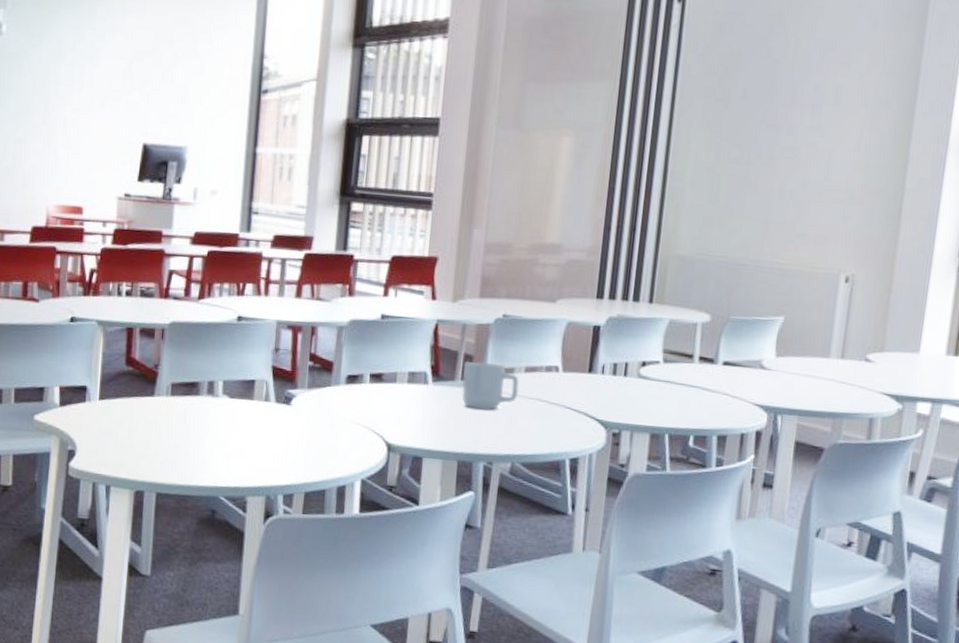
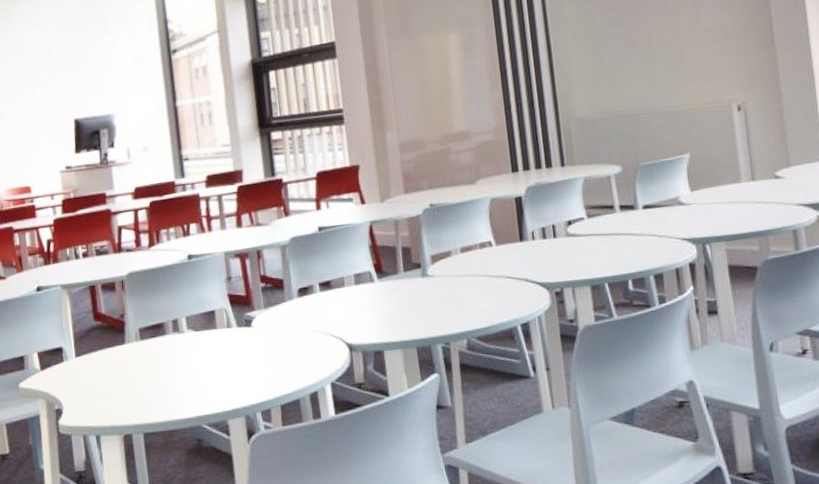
mug: present [462,360,519,409] -> none [404,250,460,295]

